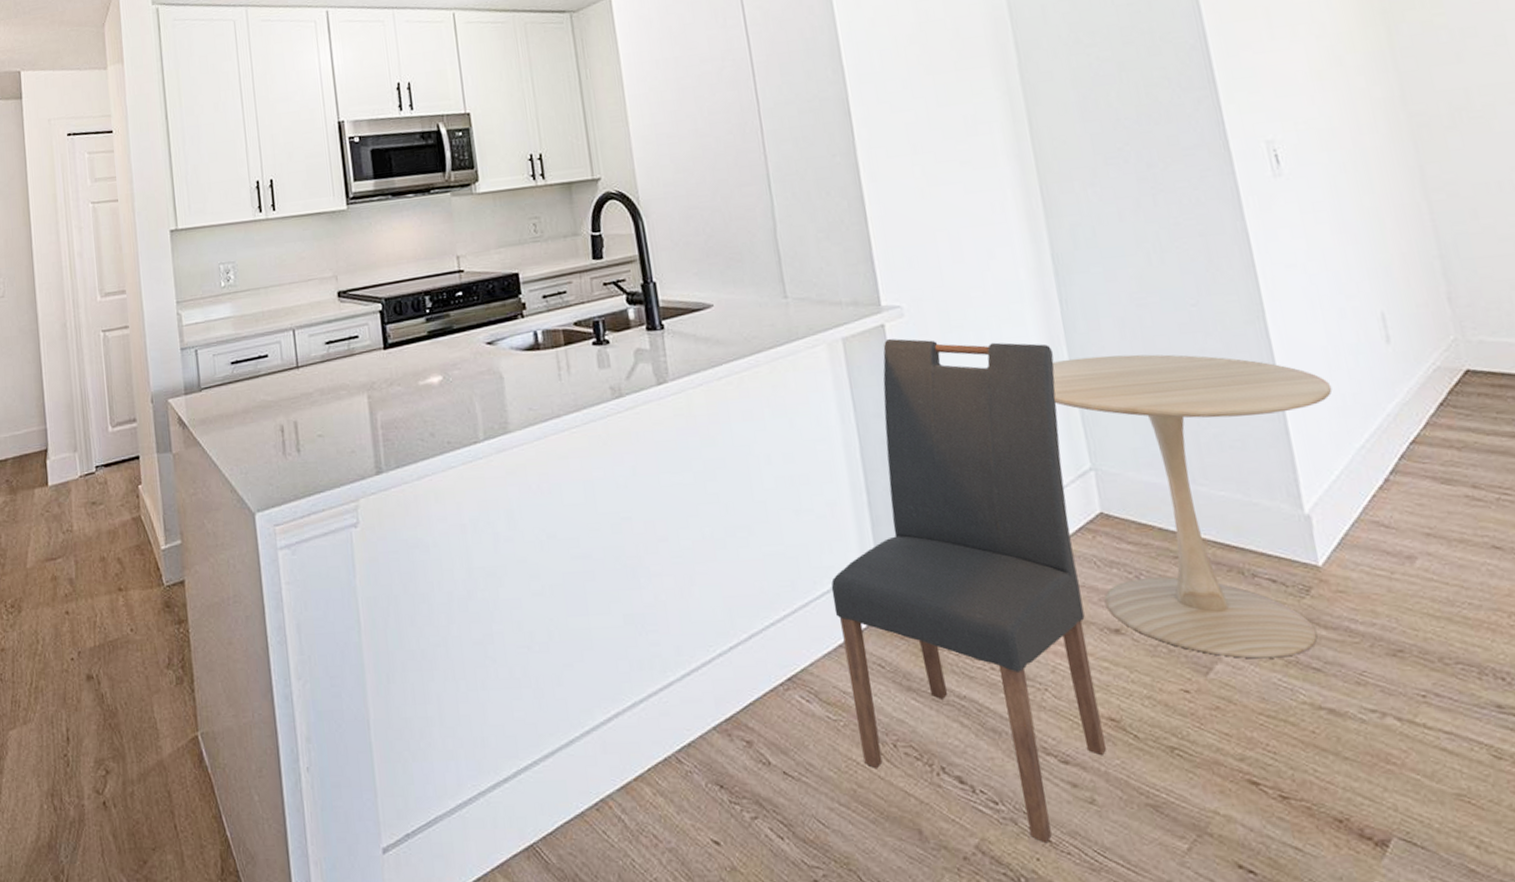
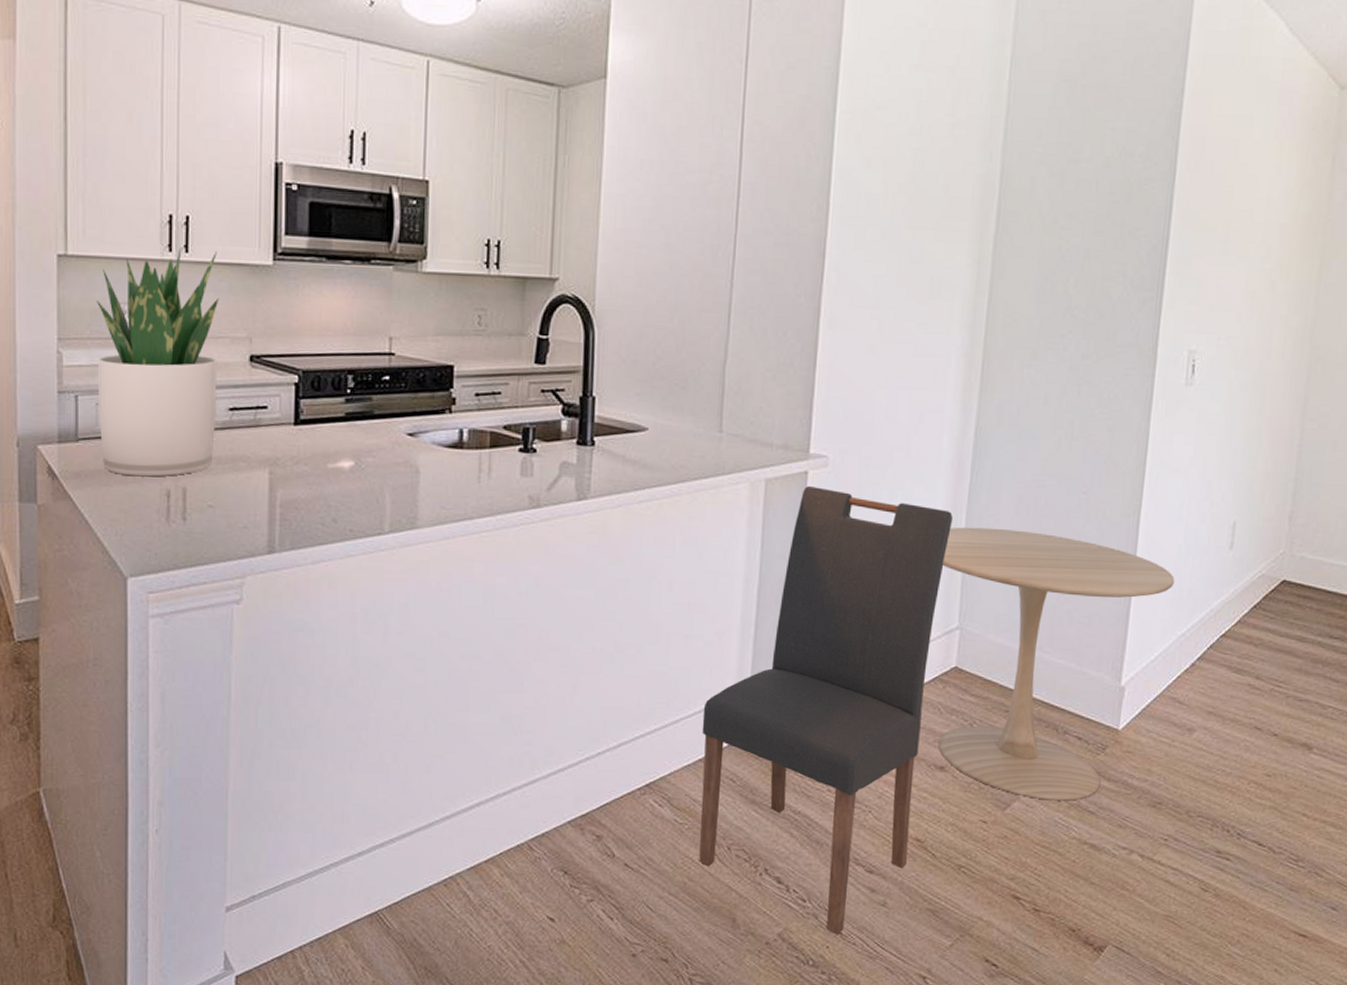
planter: none [205,205,317,417] -> present [97,248,219,477]

